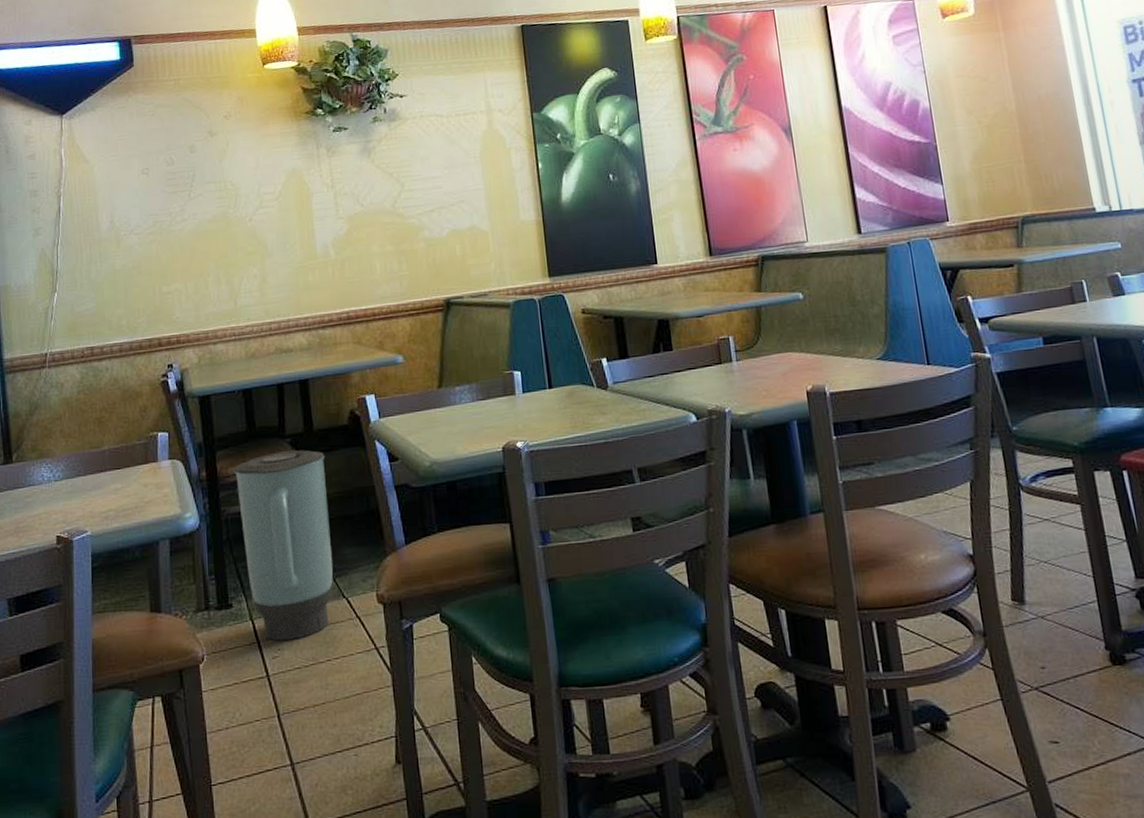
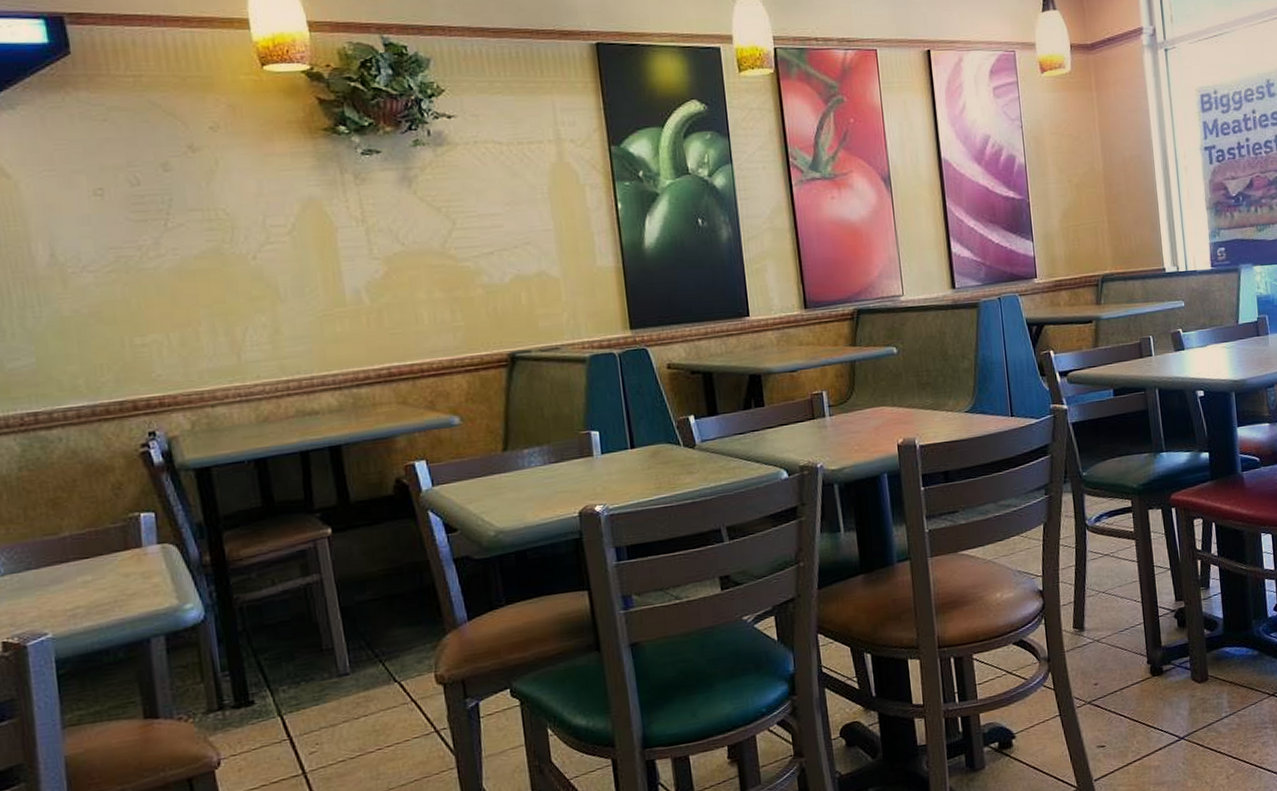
trash can: present [233,450,333,641] -> none [247,525,382,735]

